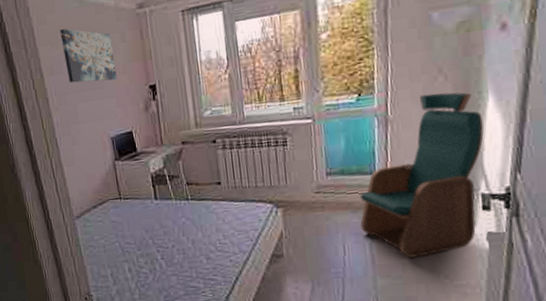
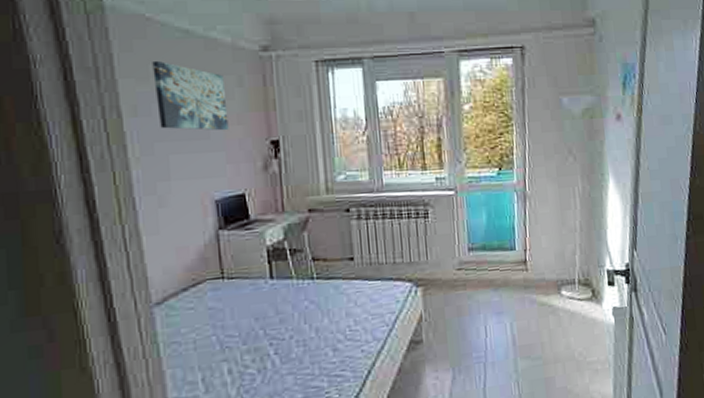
armchair: present [360,92,484,258] -> none [501,172,607,337]

